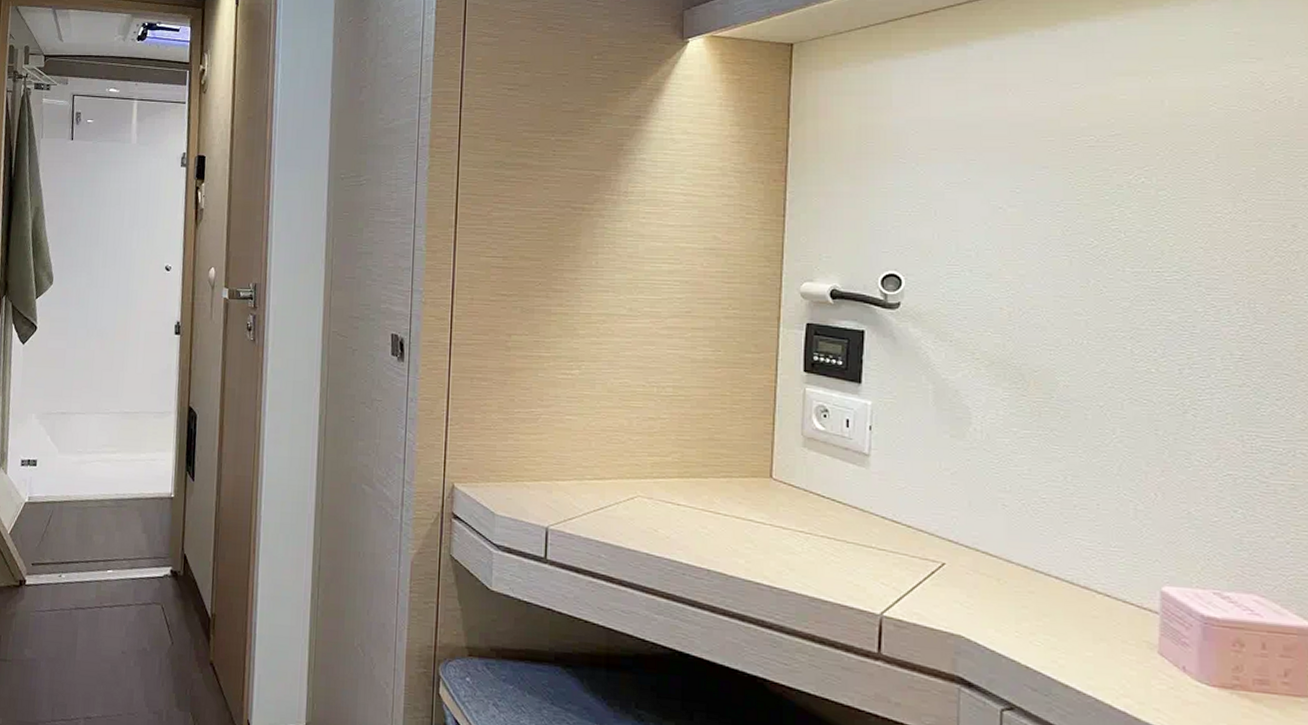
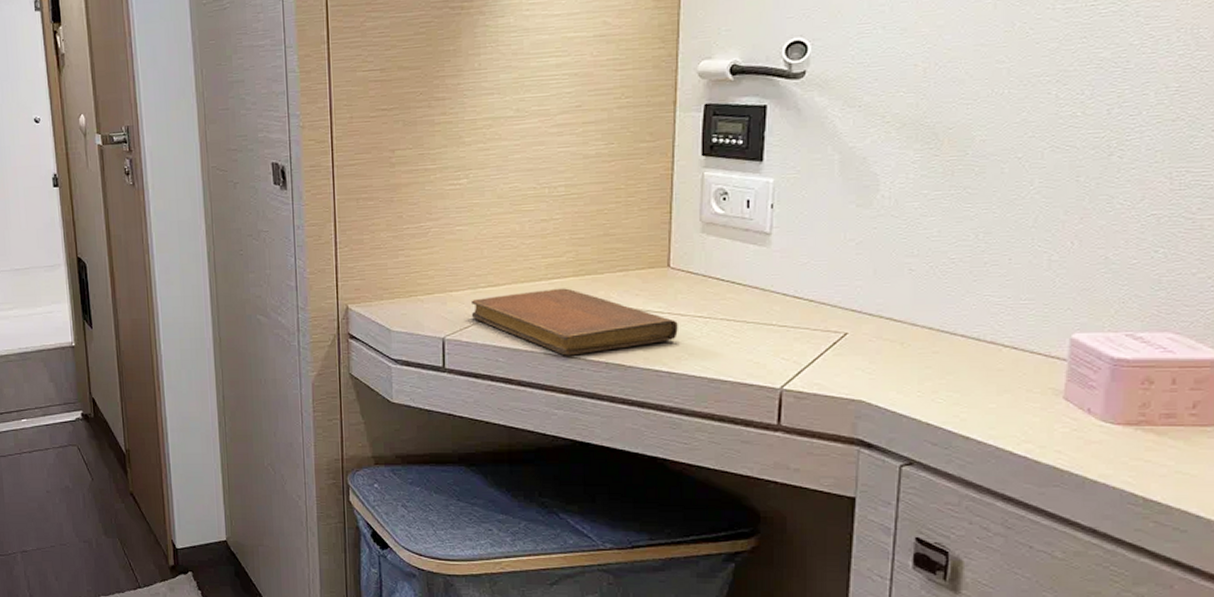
notebook: none [576,488,779,560] -> present [470,288,678,356]

